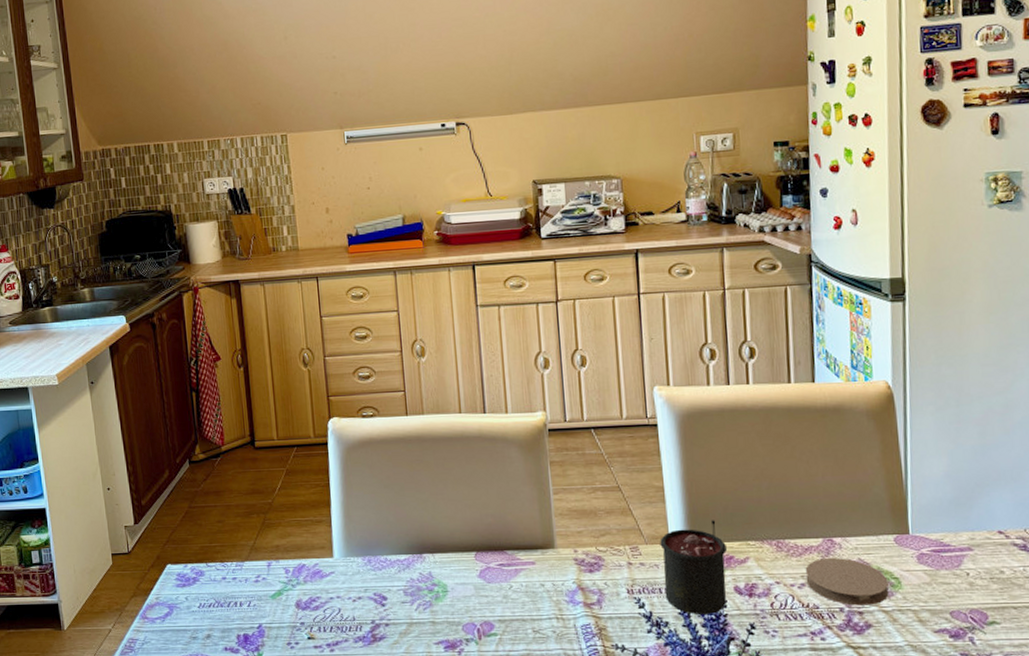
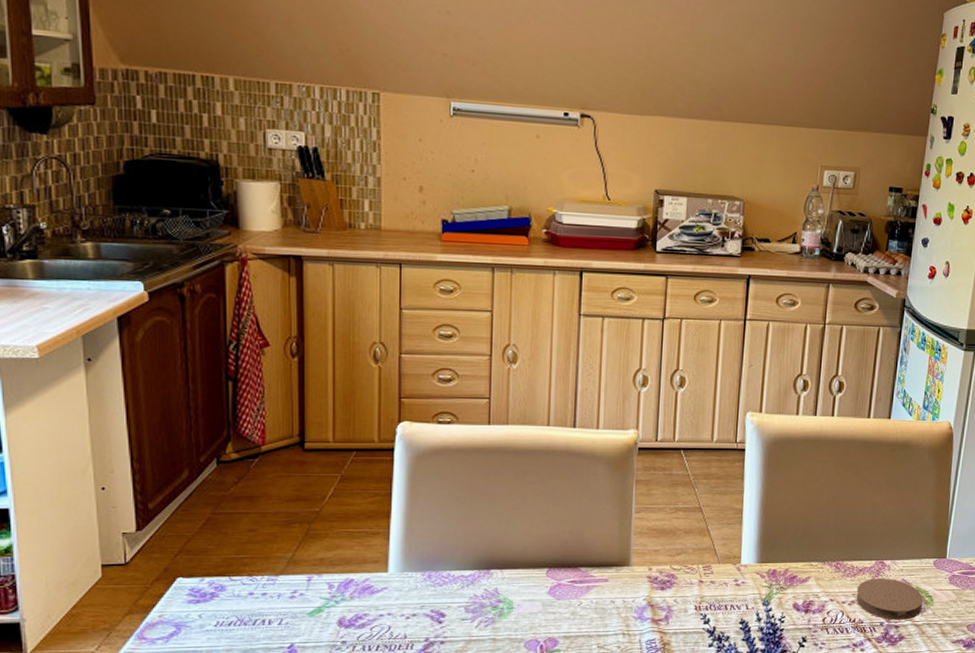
candle: present [660,520,727,615] -> none [730,542,792,630]

